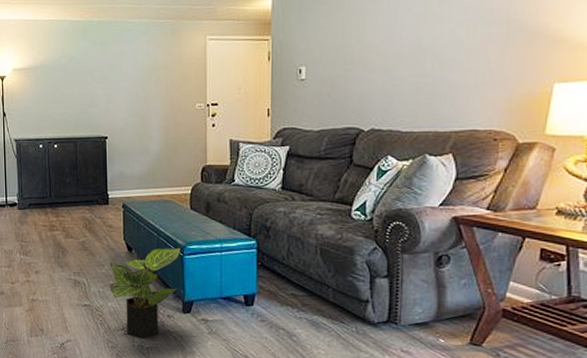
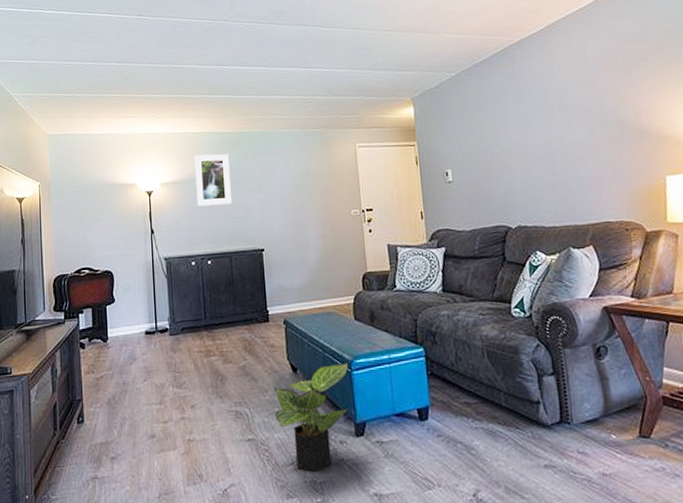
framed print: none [45,42,80,93] -> present [194,154,233,207]

